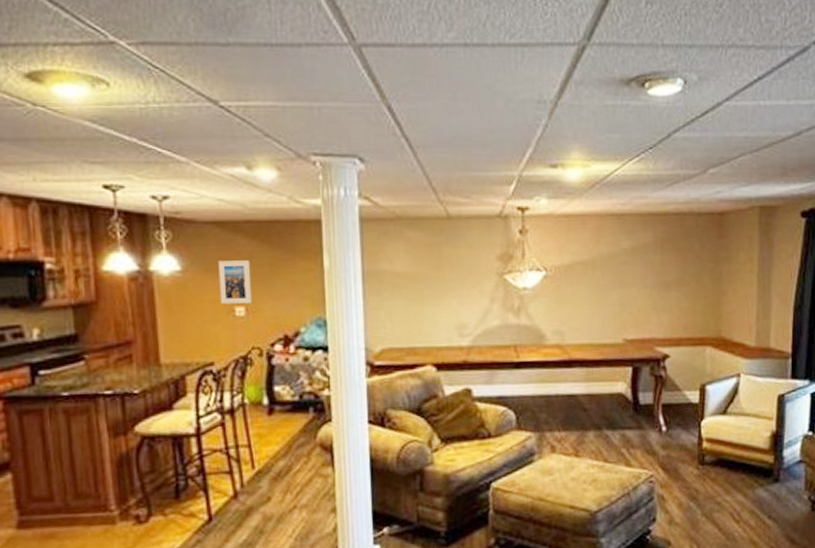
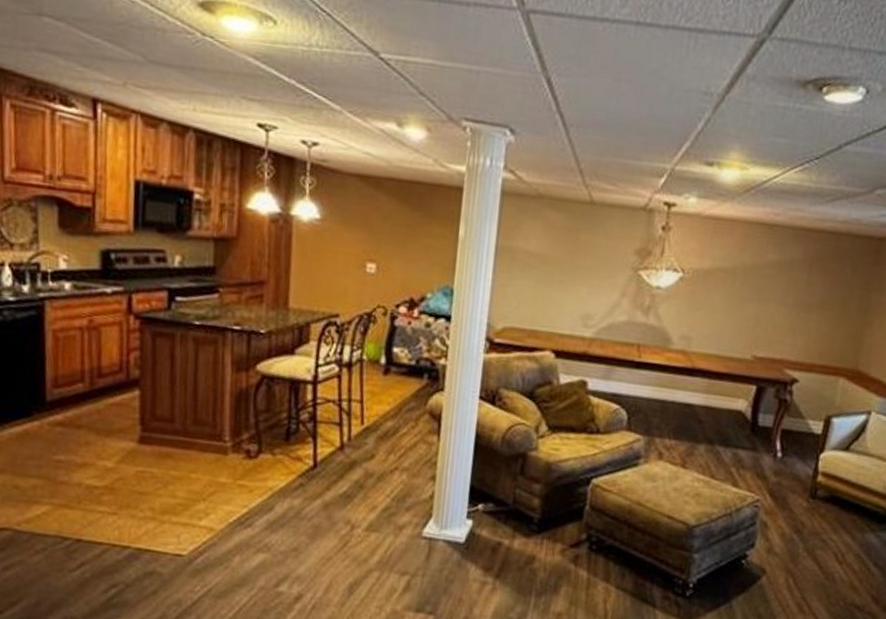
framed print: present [218,260,253,305] -> none [353,215,388,262]

